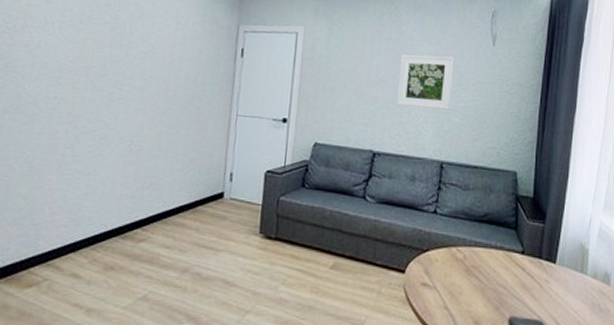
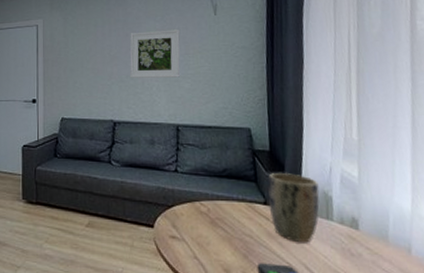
plant pot: none [526,221,577,297] -> present [268,172,320,243]

